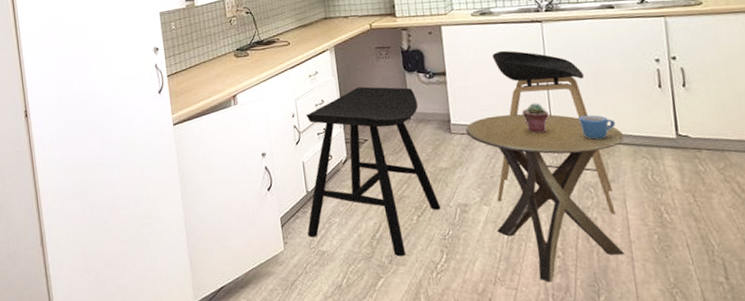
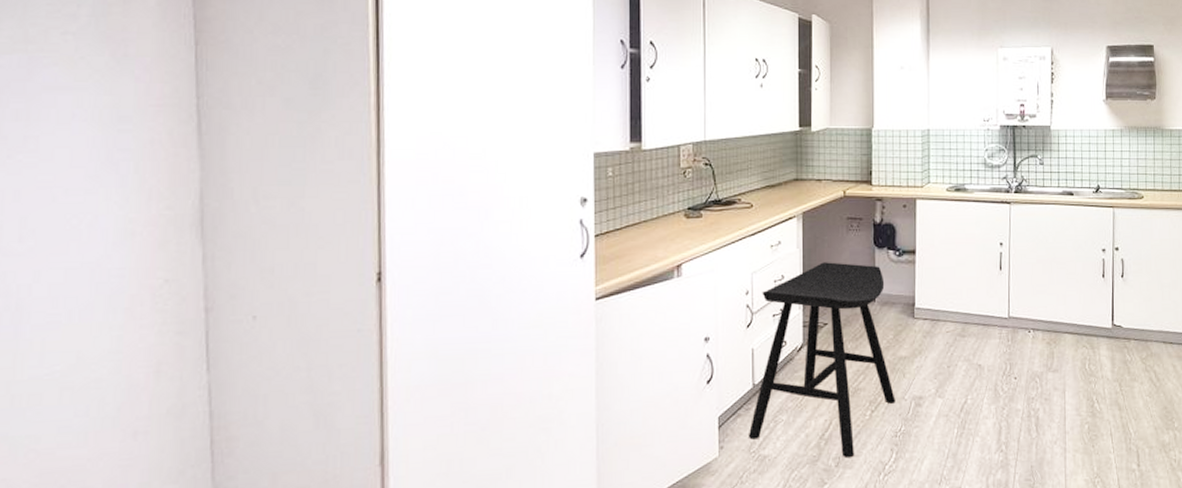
side table: present [466,114,624,283] -> none [929,299,1070,479]
stool: present [492,50,616,214] -> none [951,230,1056,405]
potted succulent: present [521,103,549,134] -> none [983,288,1007,321]
mug: present [579,115,615,140] -> none [1033,302,1063,328]

